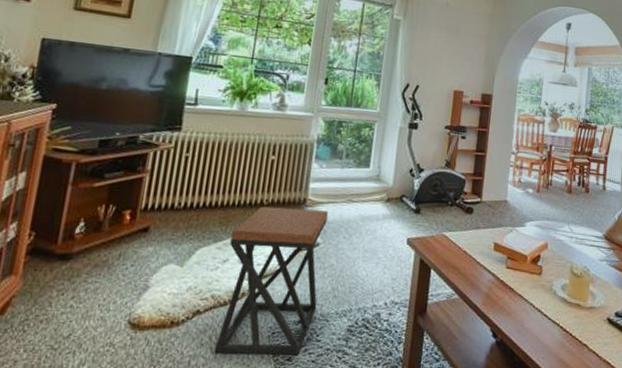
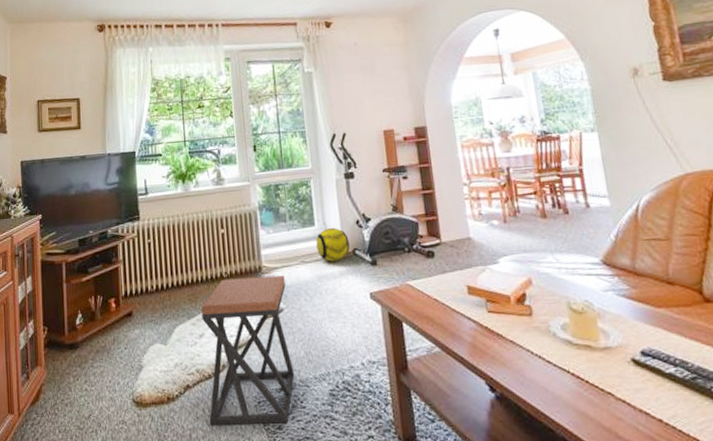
ball: none [366,171,399,205] -> present [316,227,350,262]

